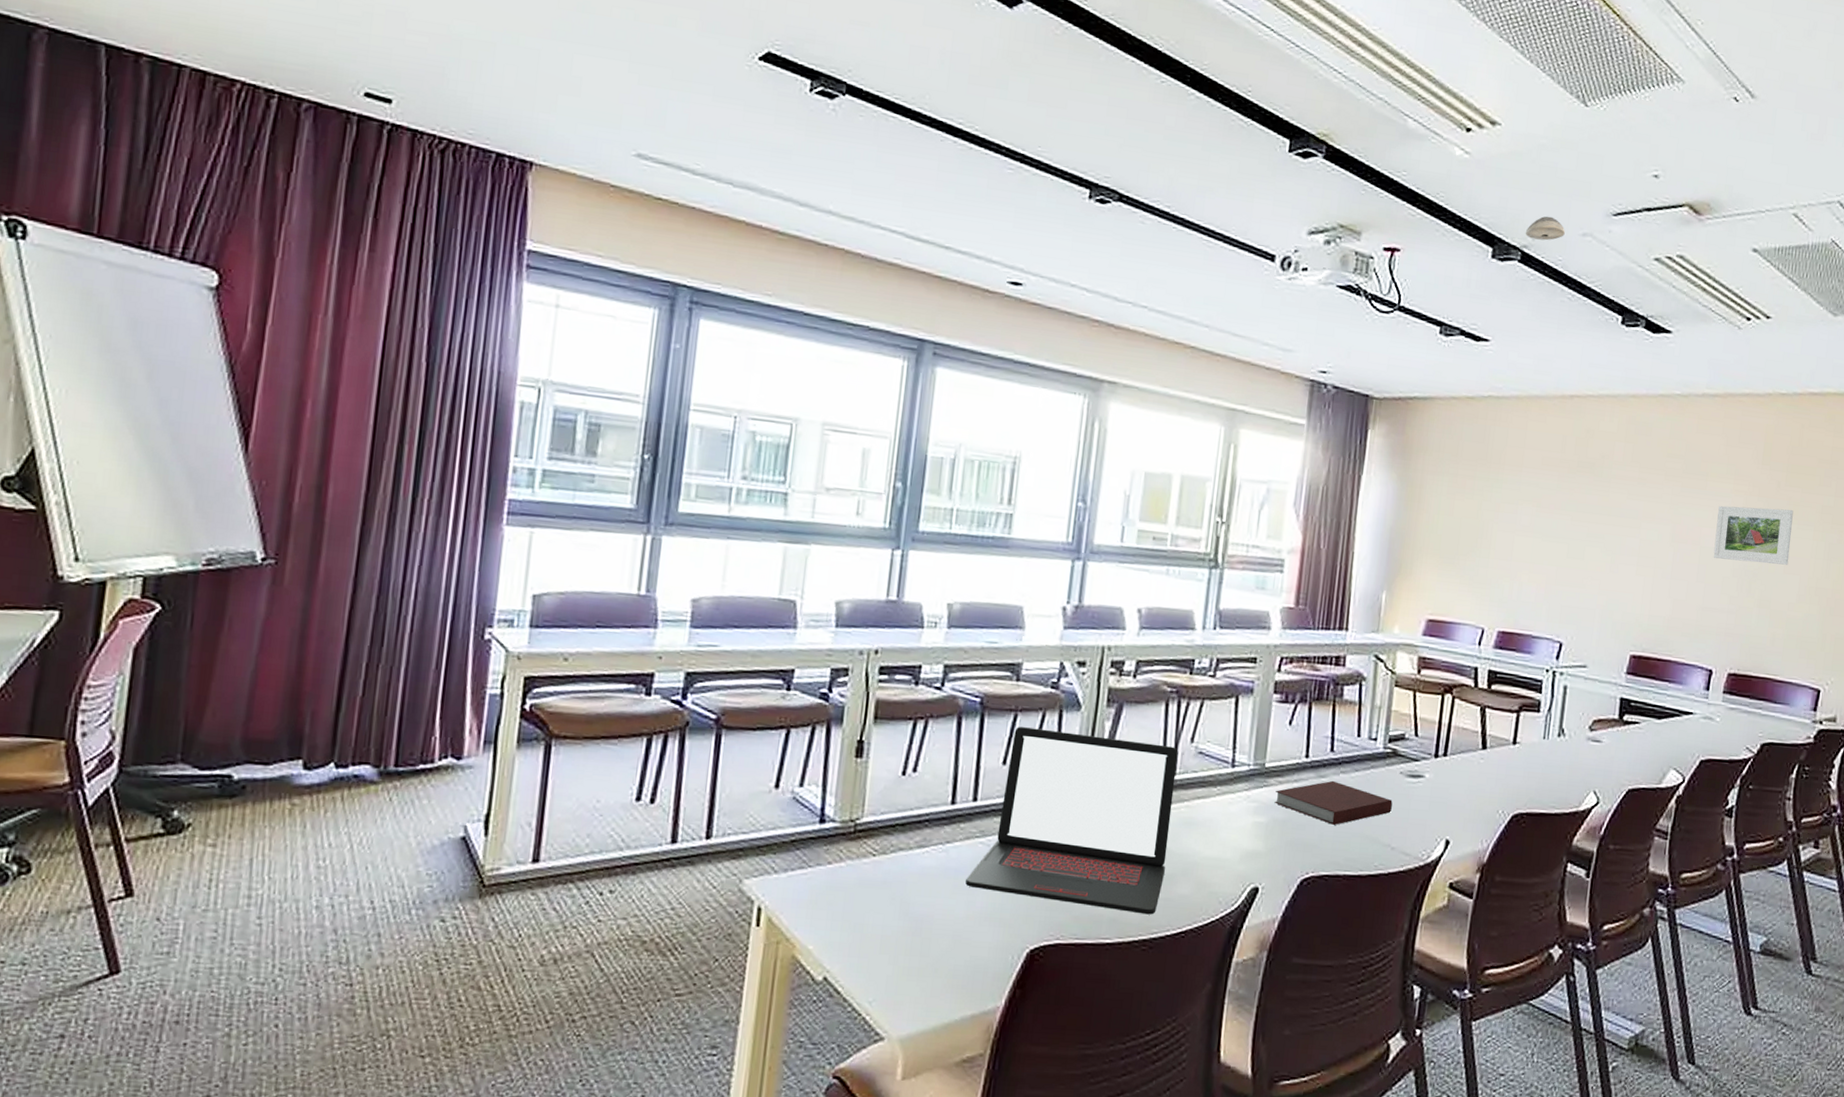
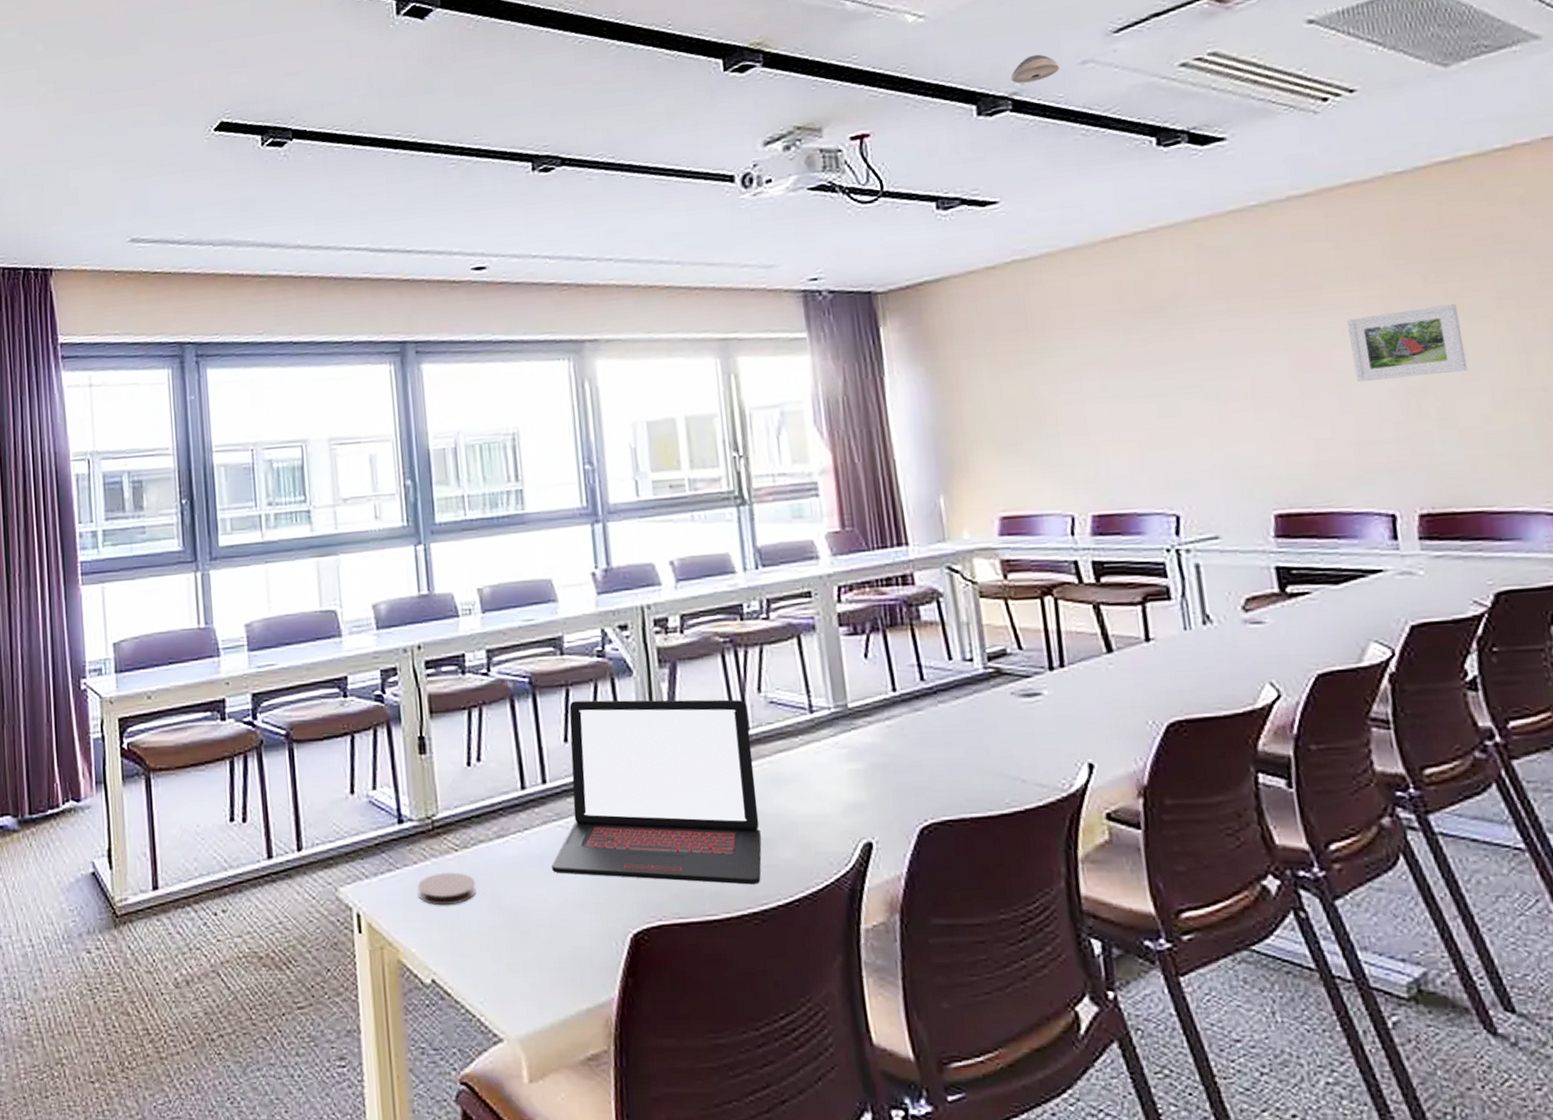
coaster: none [826,875,888,907] -> present [417,872,477,906]
notebook: present [1274,780,1393,825] -> none [866,712,1011,762]

